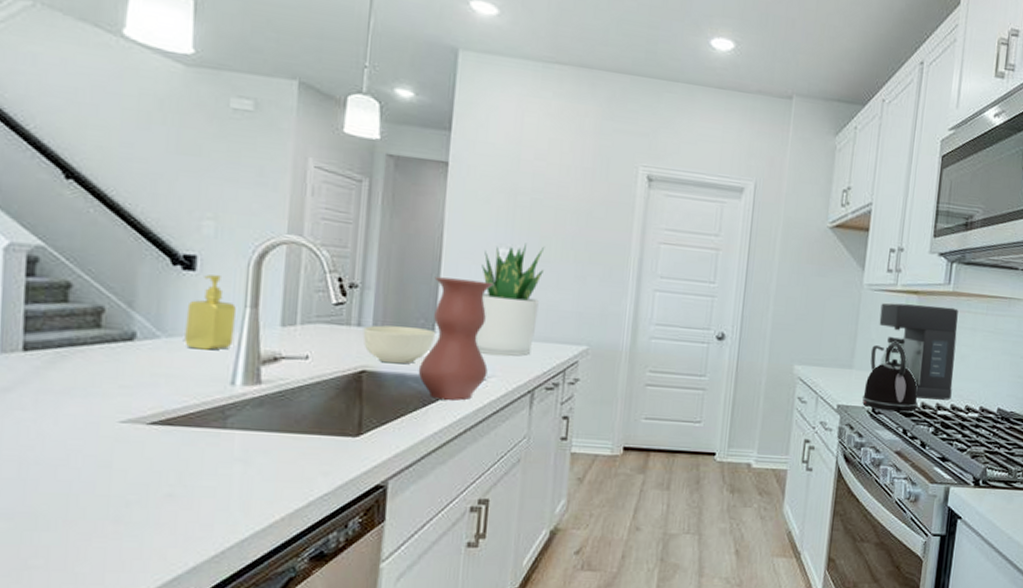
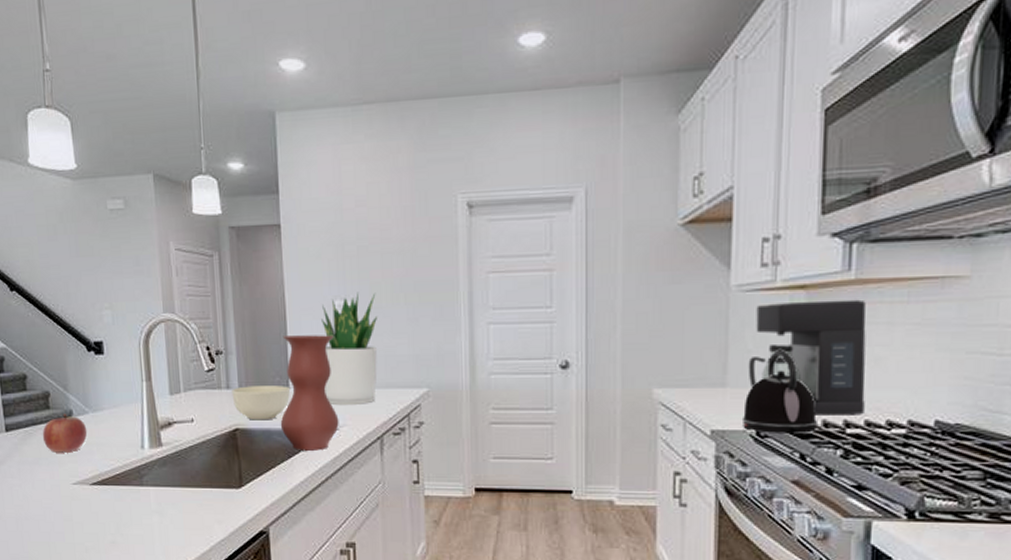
fruit: none [82,335,155,384] -> present [42,414,88,453]
soap dispenser: present [184,274,236,350] -> none [102,356,138,420]

